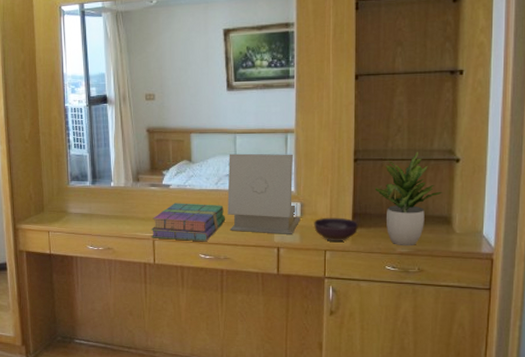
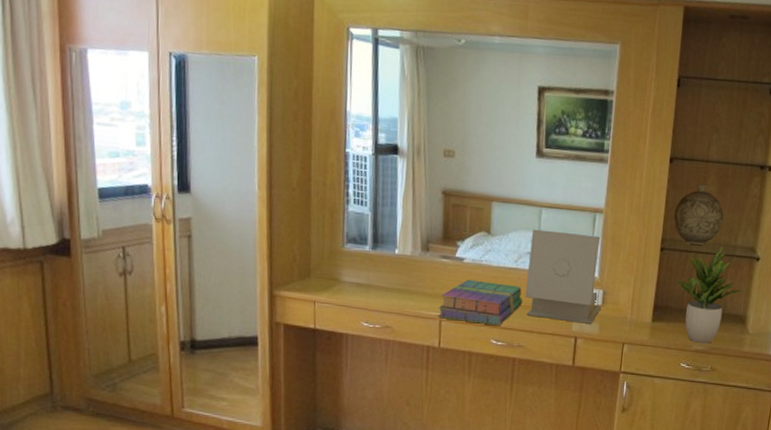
bowl: present [314,217,359,241] -> none [614,308,659,335]
decorative vase: none [364,95,416,152] -> present [673,183,724,245]

